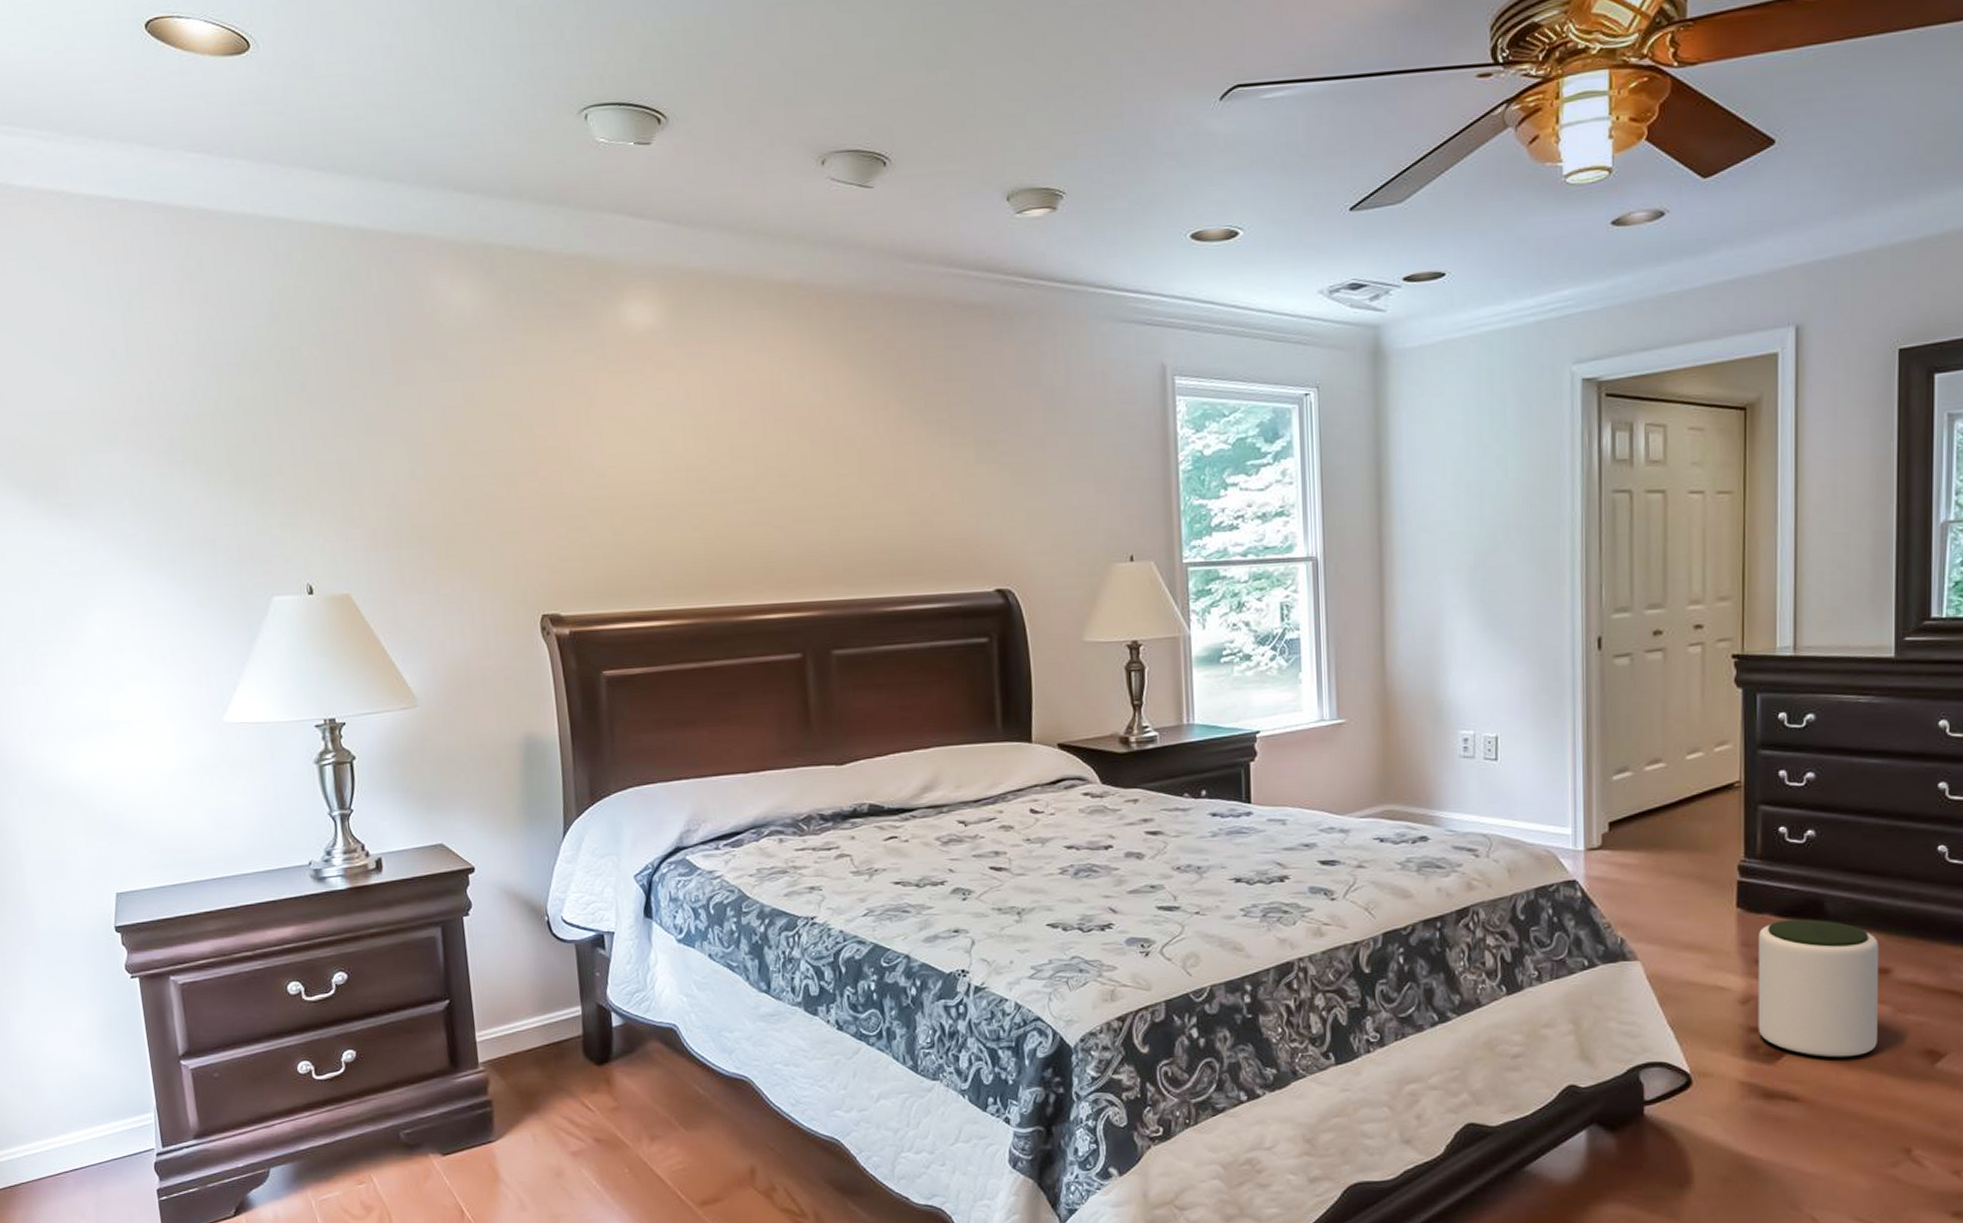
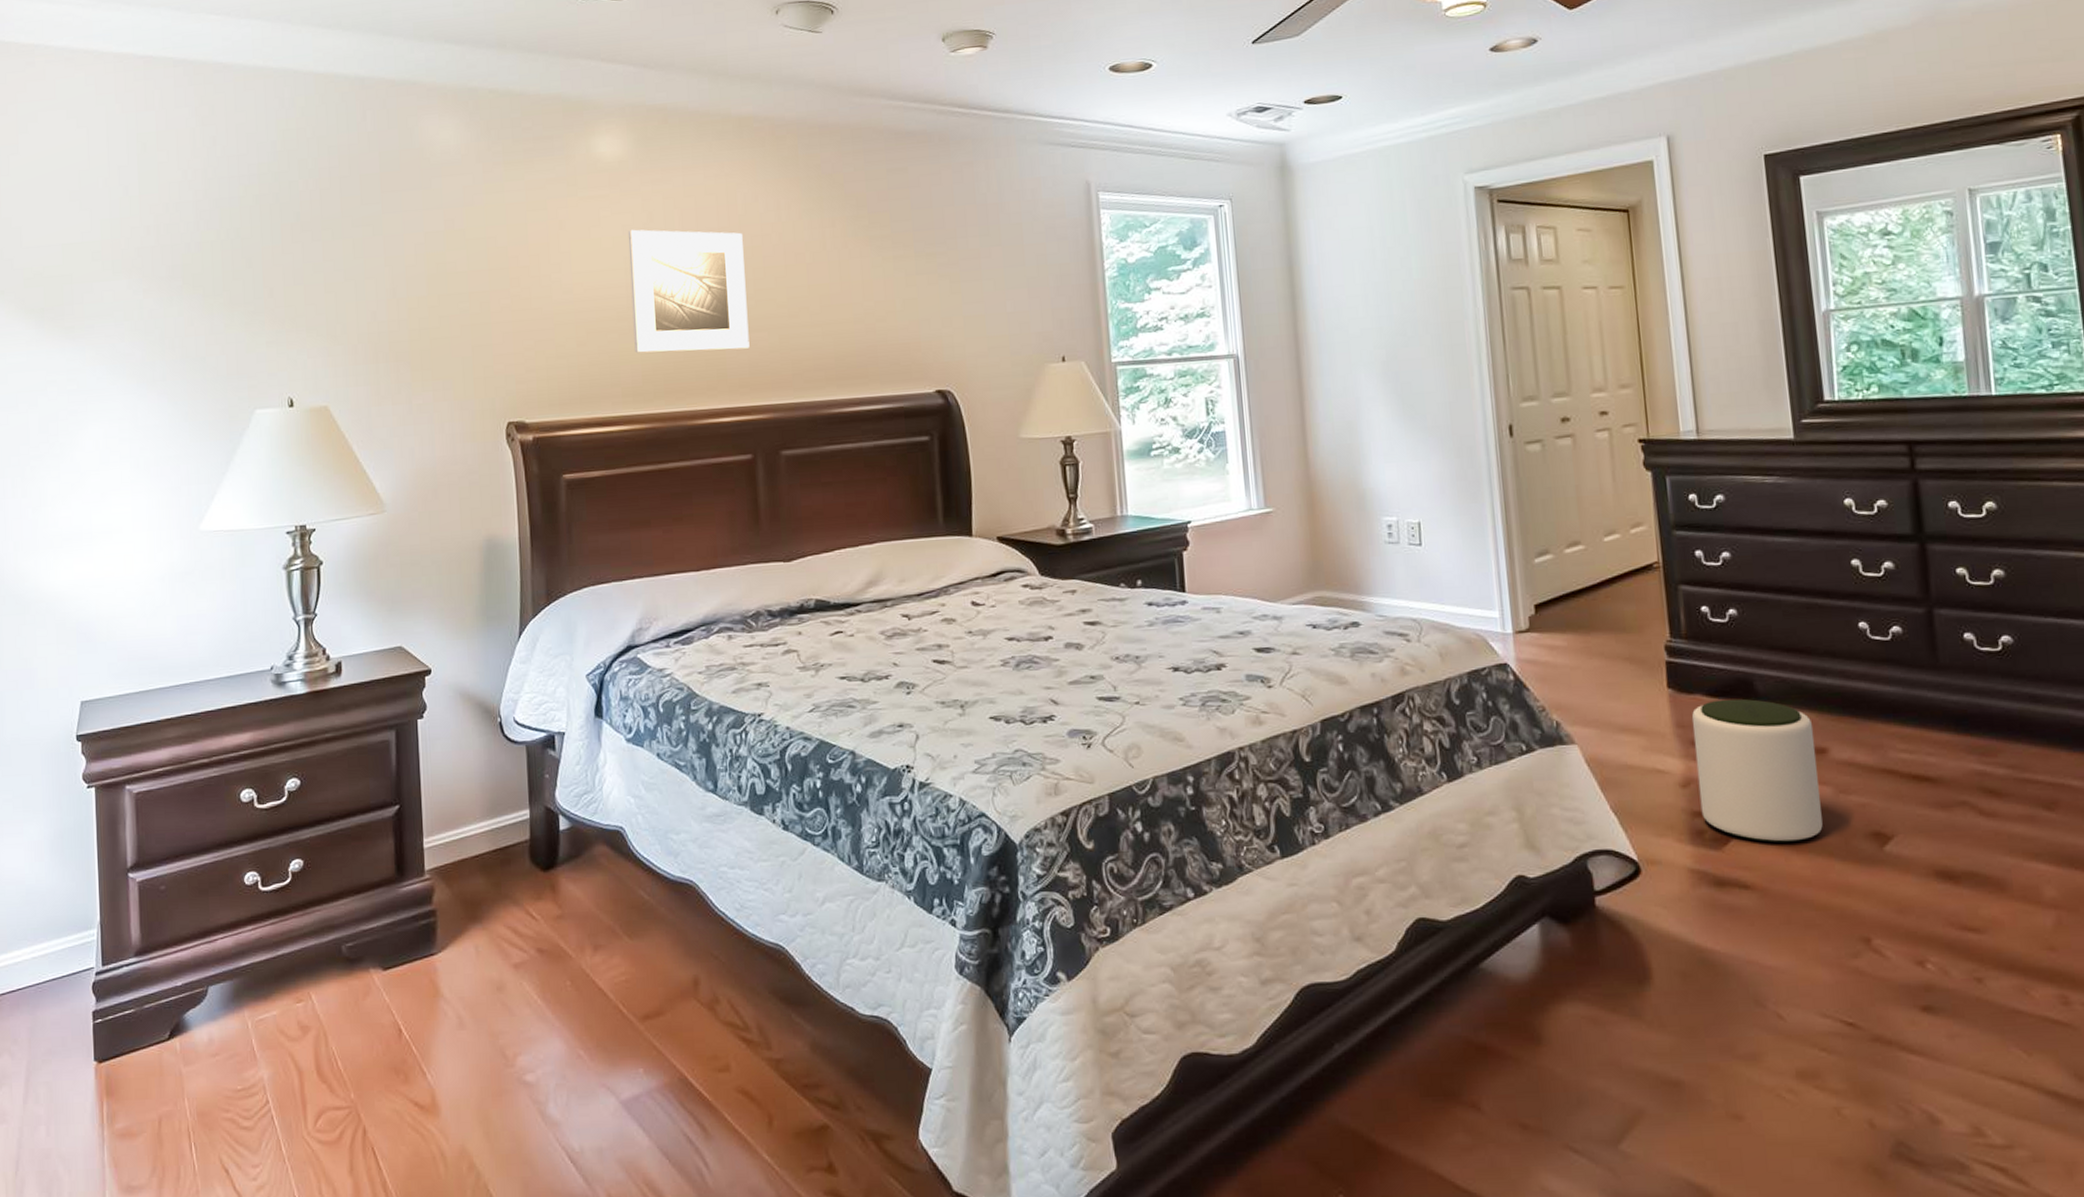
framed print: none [663,408,798,544] -> present [628,229,750,353]

